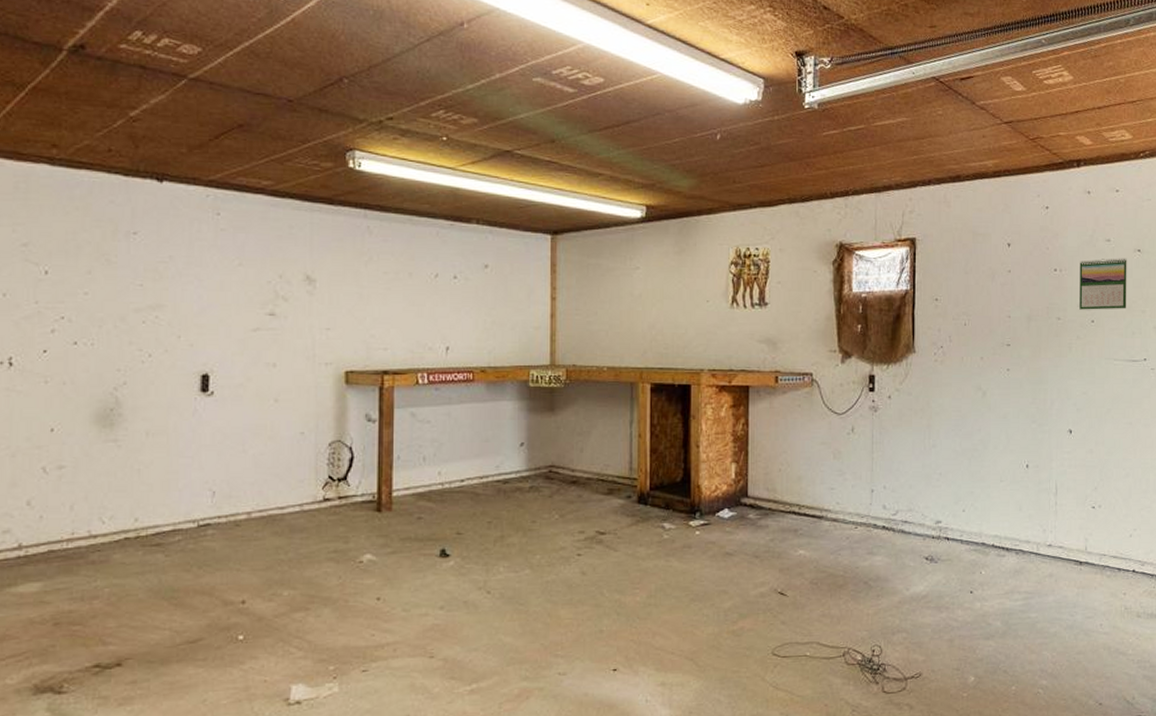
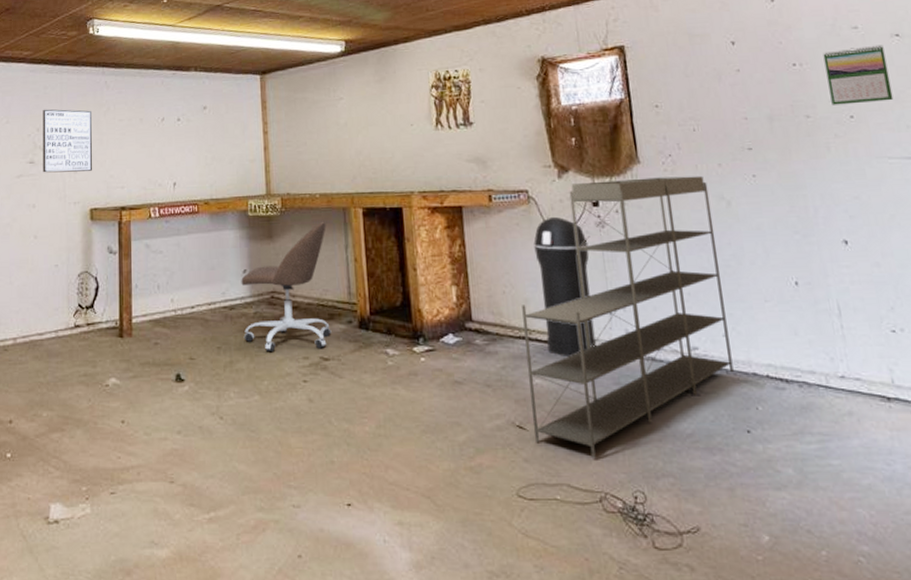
wall art: none [286,252,349,328] -> present [42,109,92,173]
office chair: none [517,395,612,527] -> present [241,221,332,353]
shelving unit: none [793,367,969,619] -> present [522,175,734,459]
trash can: none [812,399,861,531] -> present [534,216,597,358]

